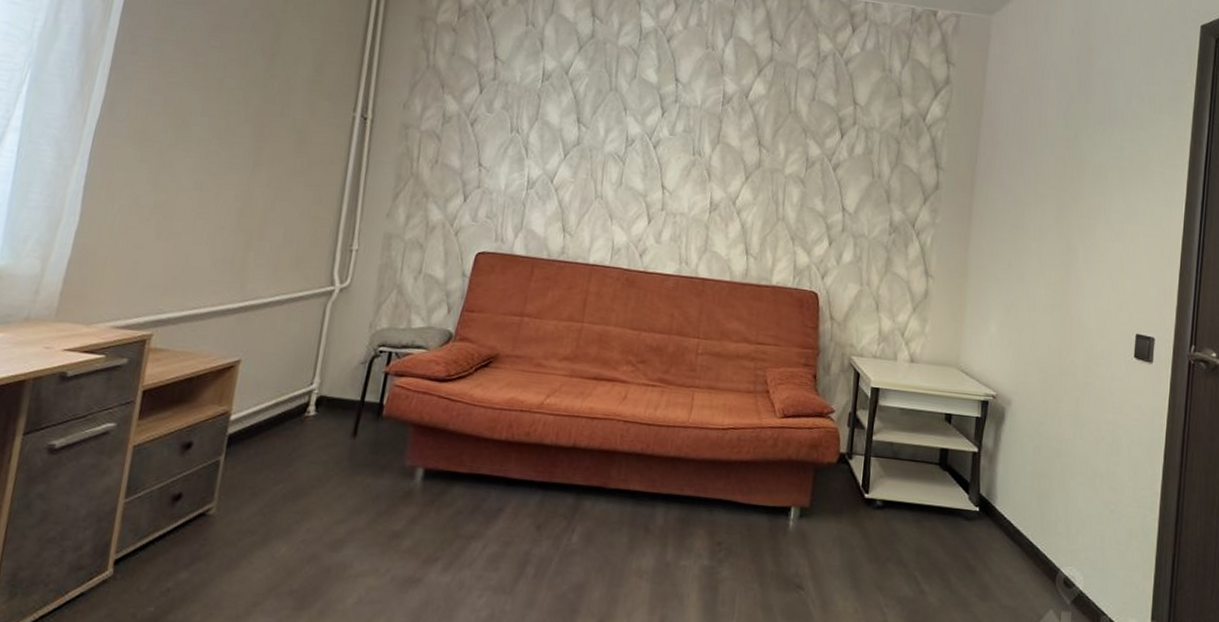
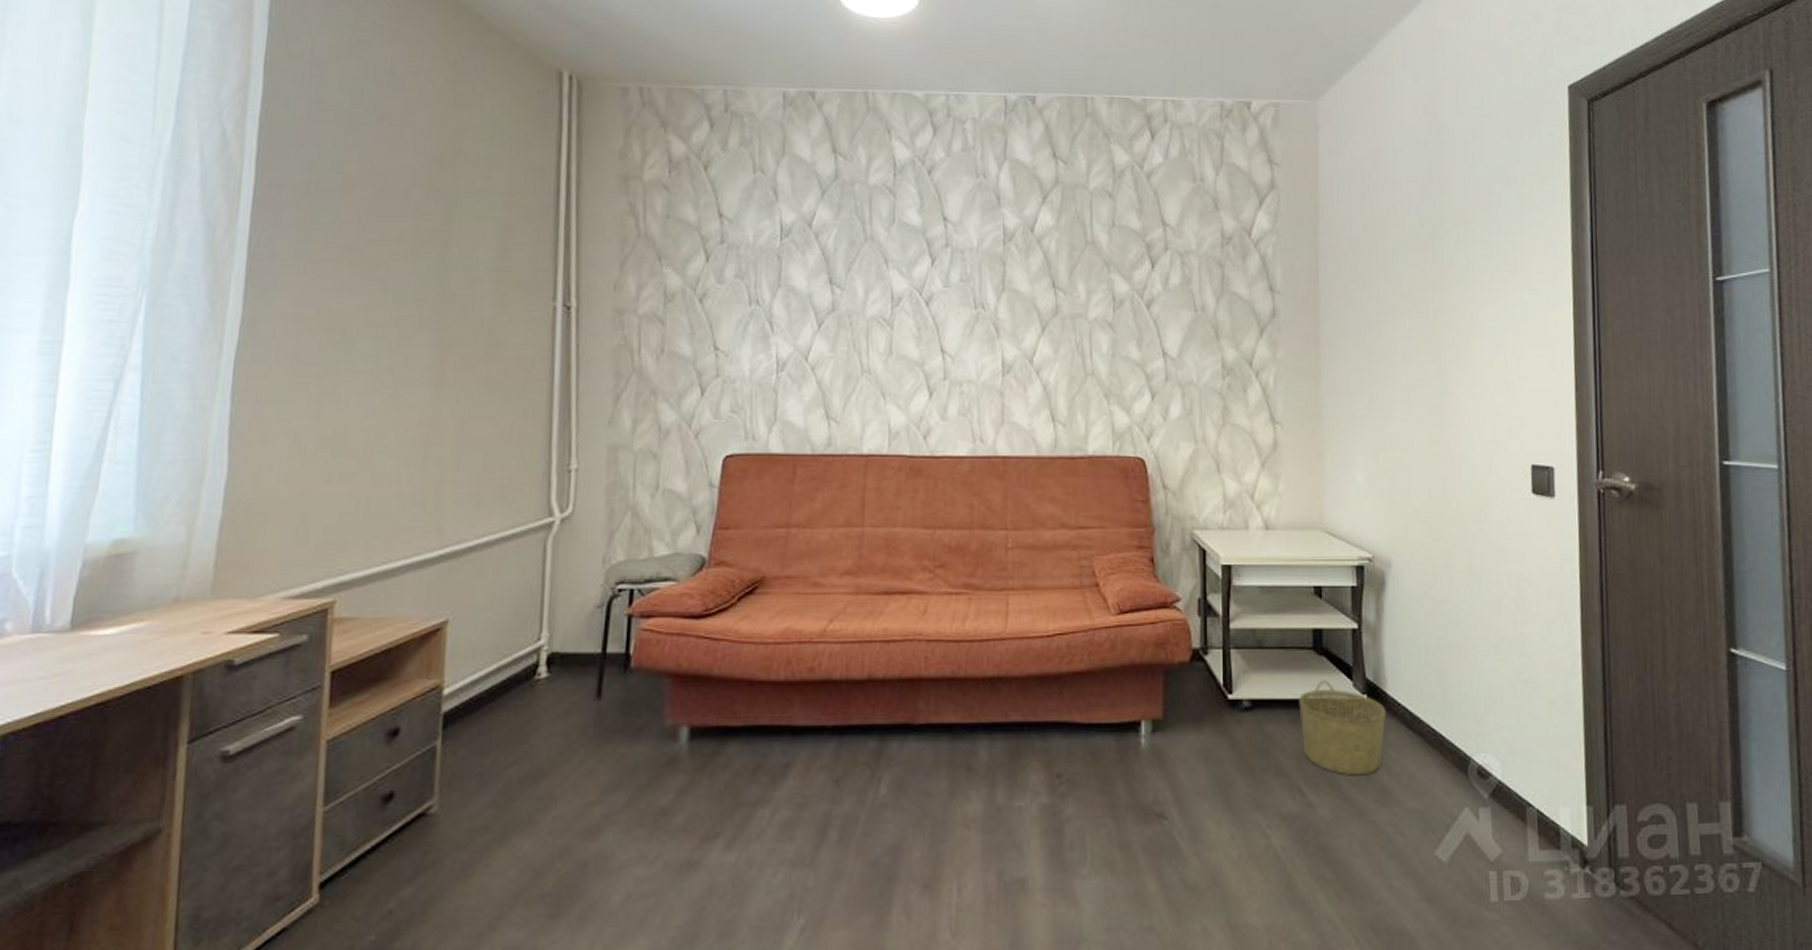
basket: none [921,491,994,574] -> present [1298,680,1387,776]

